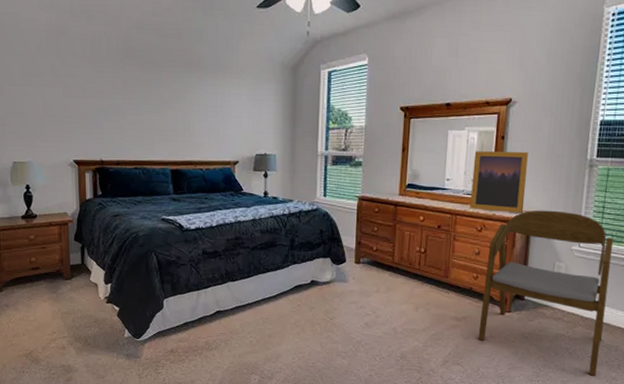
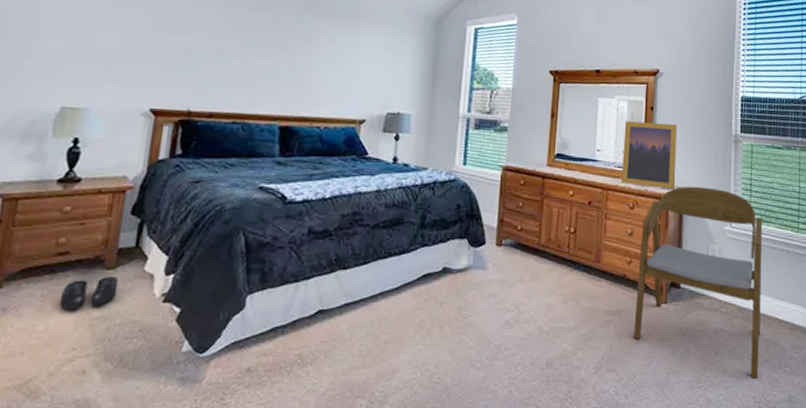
shoe: none [39,284,75,307] -> present [59,275,119,310]

